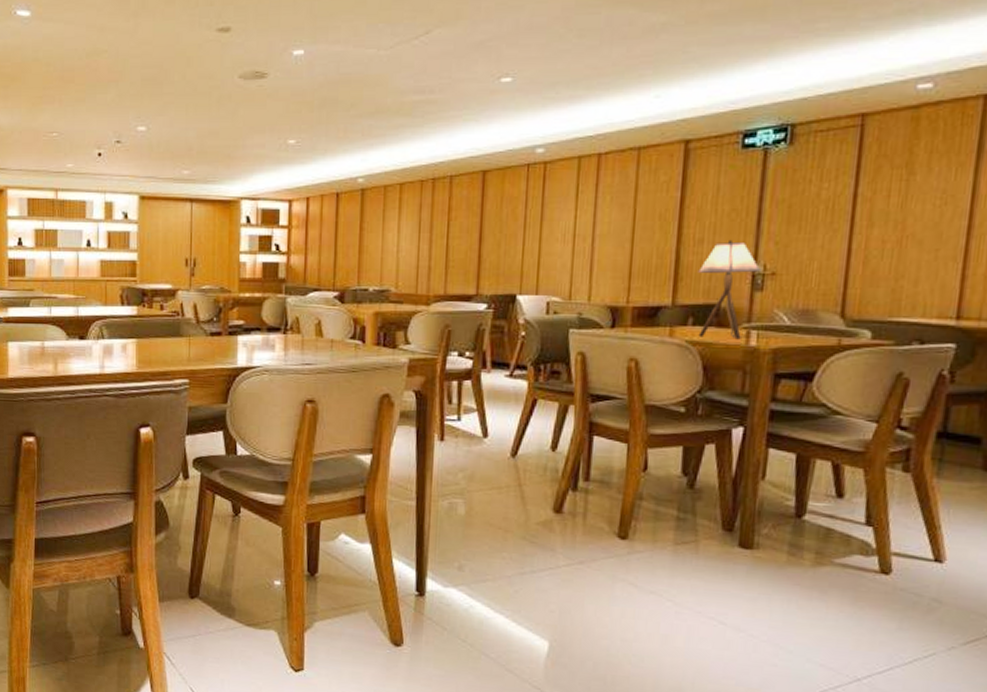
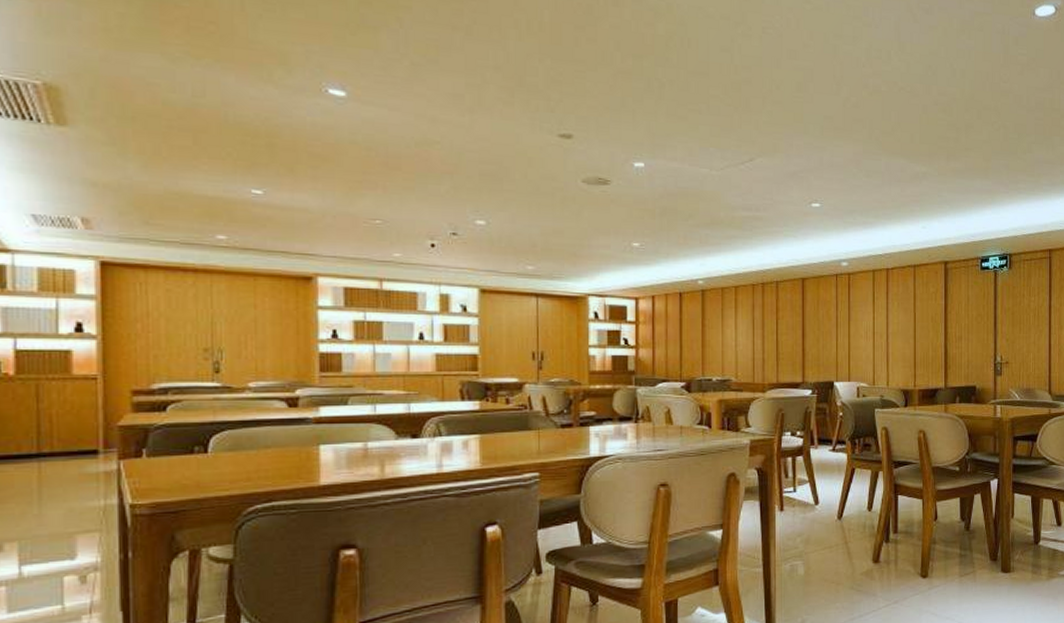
table lamp: present [698,239,762,340] -> none [960,337,1000,413]

